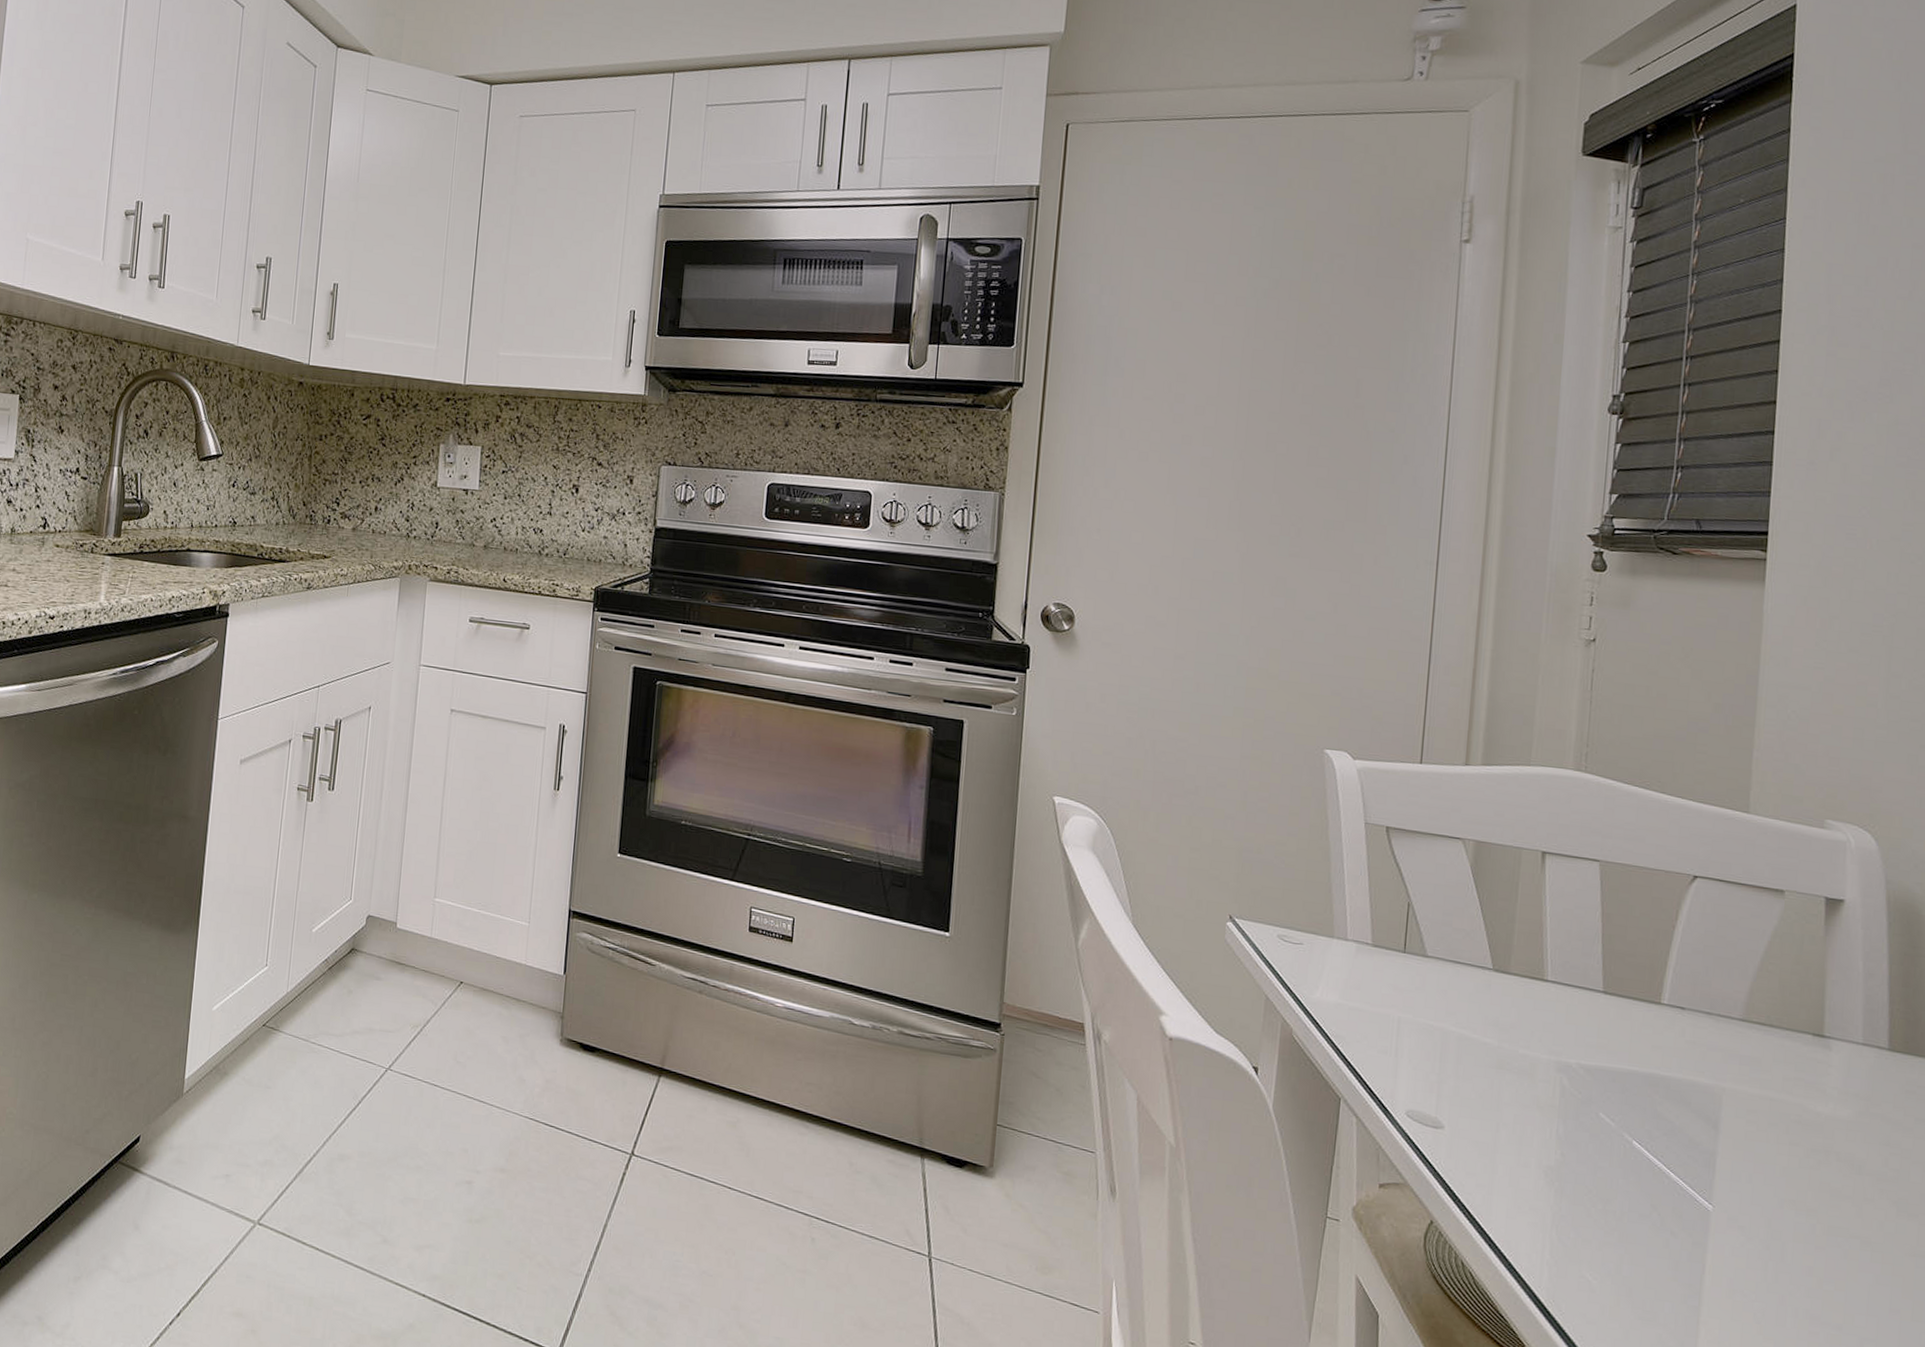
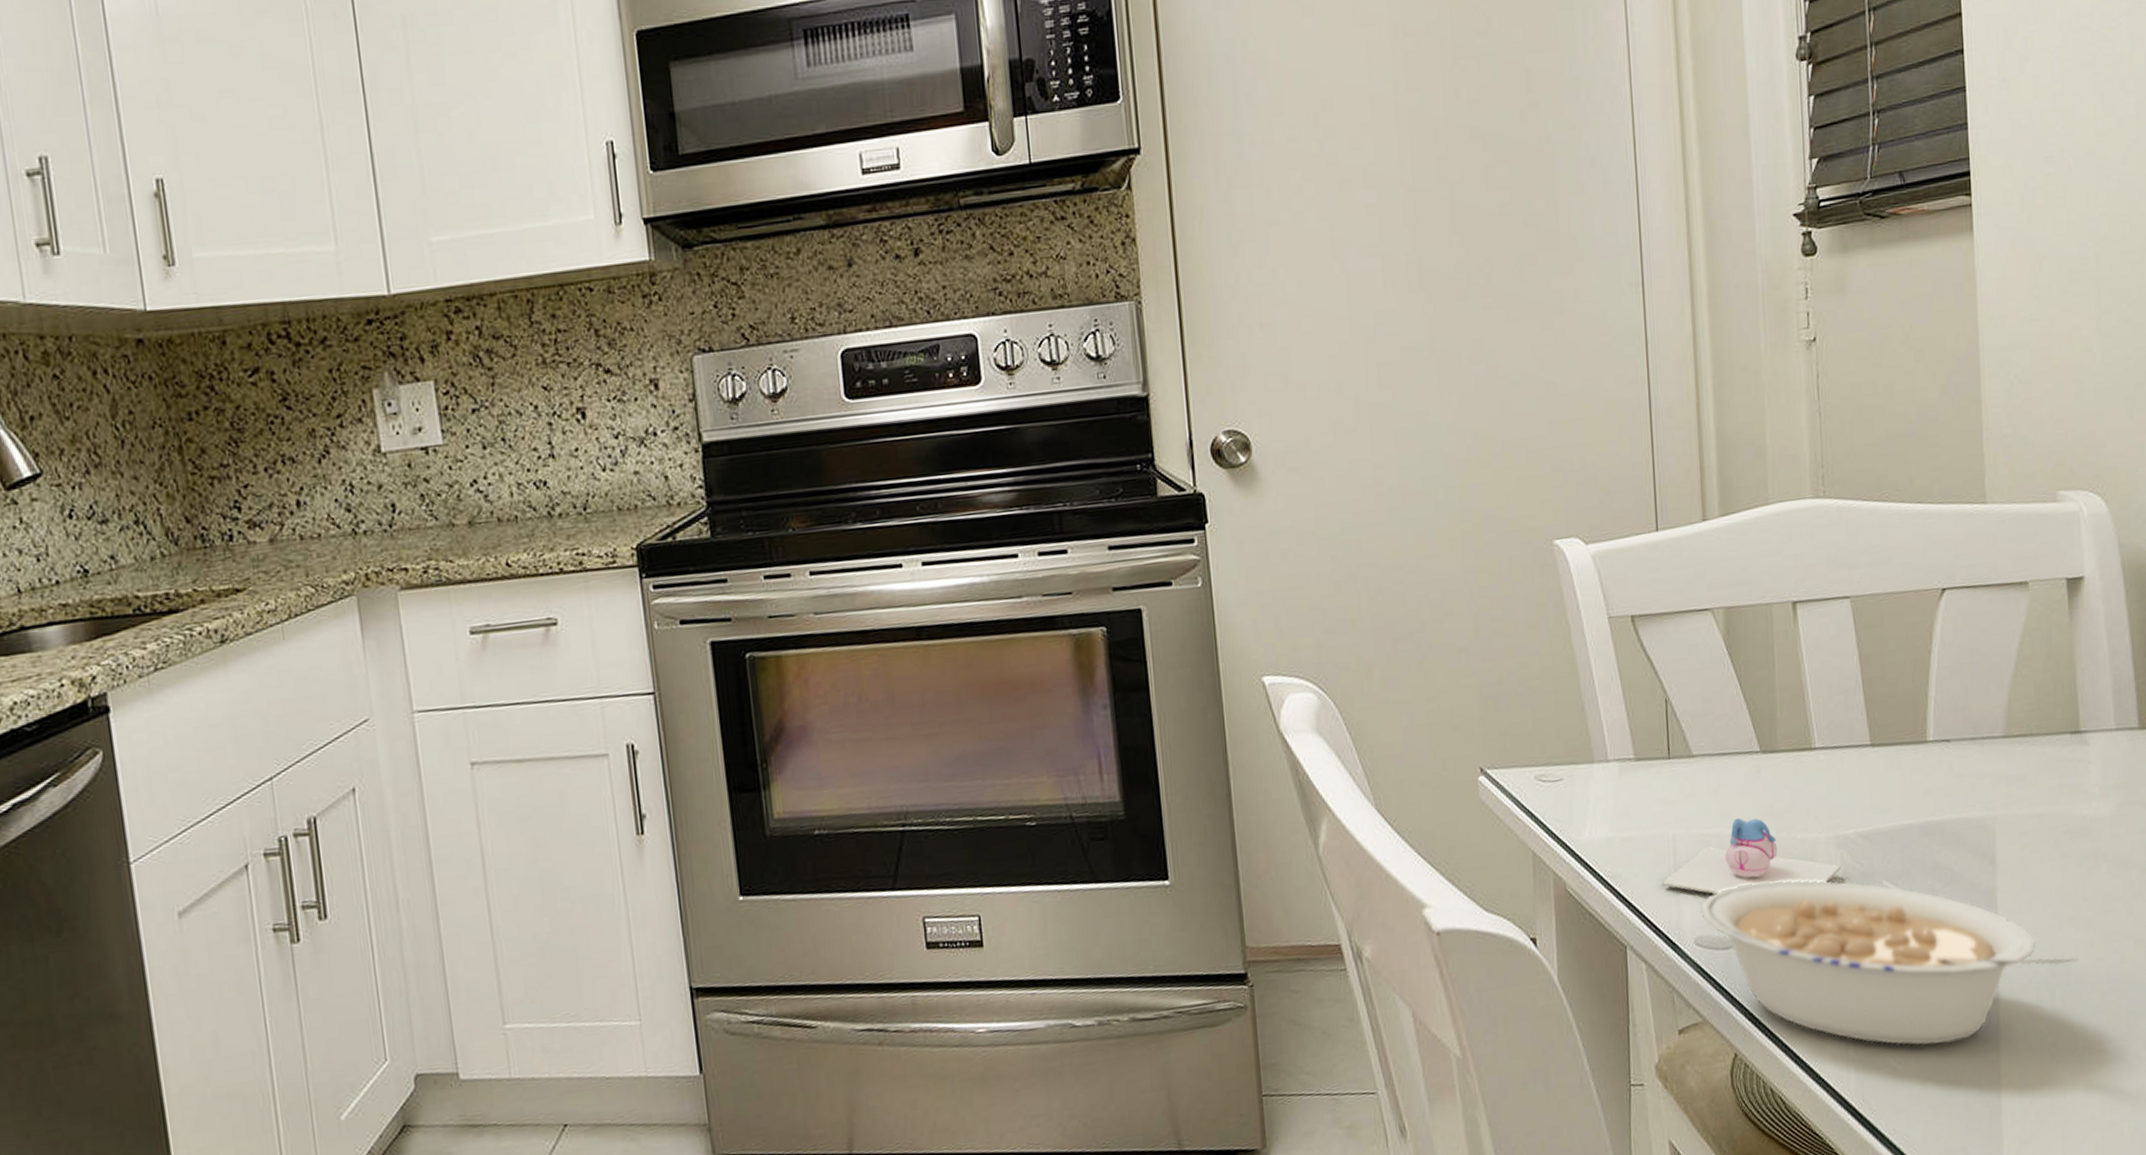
frog figurine: none [1382,1019,1560,1099] -> present [1662,817,1842,895]
legume: none [1415,1076,1797,1278] -> present [1700,880,2078,1046]

